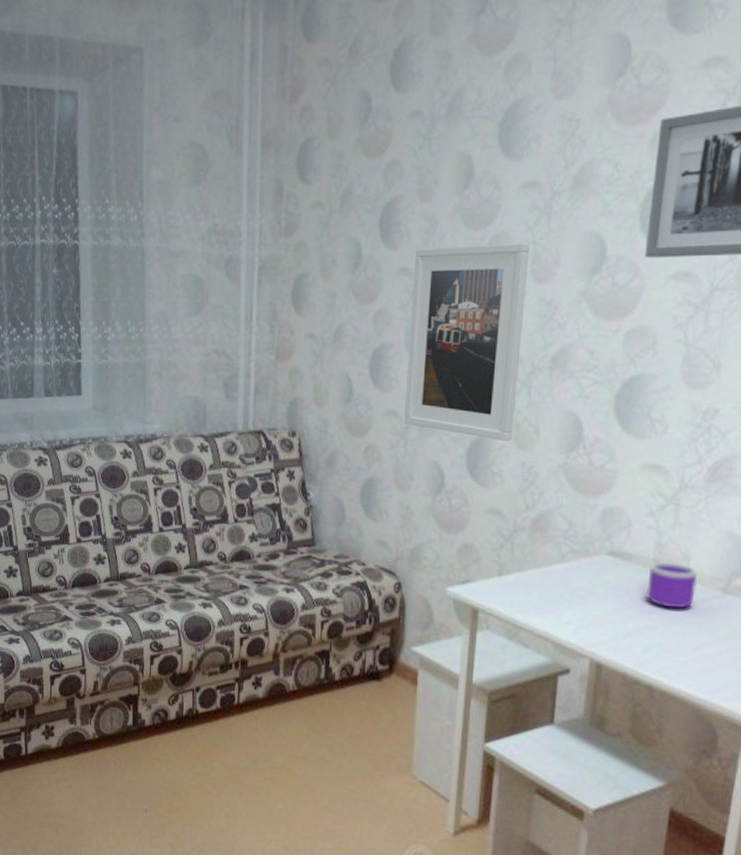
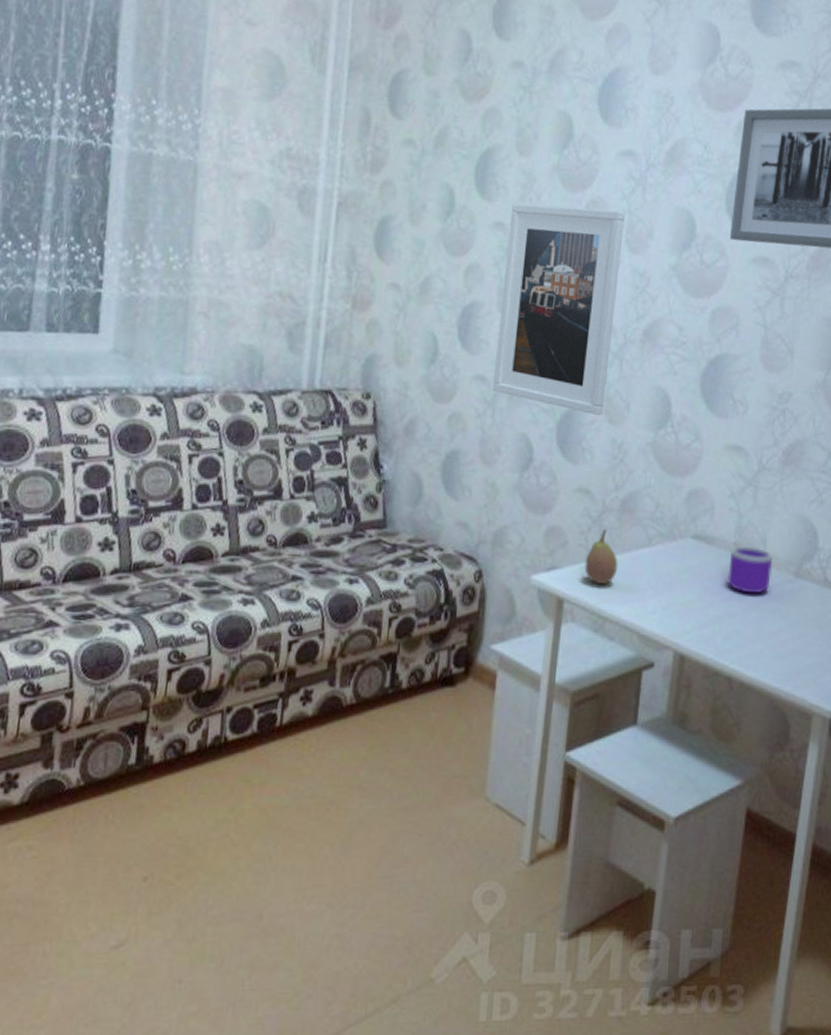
fruit: none [497,546,531,597] -> present [584,529,618,585]

